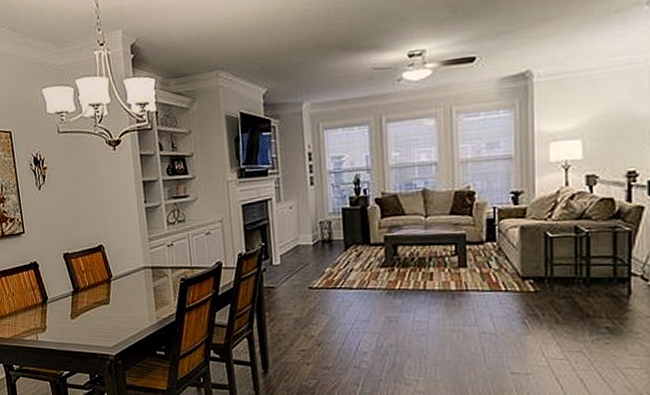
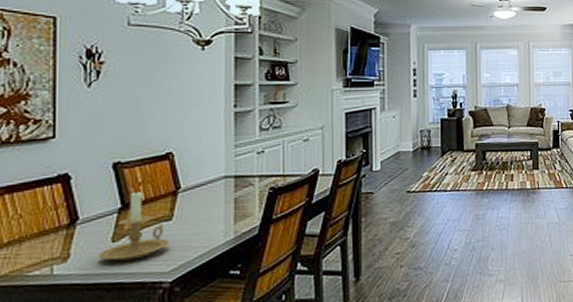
candle holder: none [64,277,110,335] -> present [99,190,170,261]

